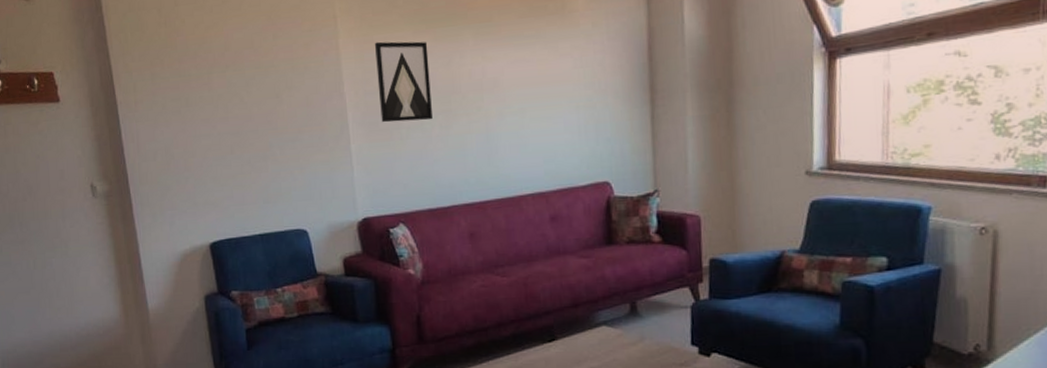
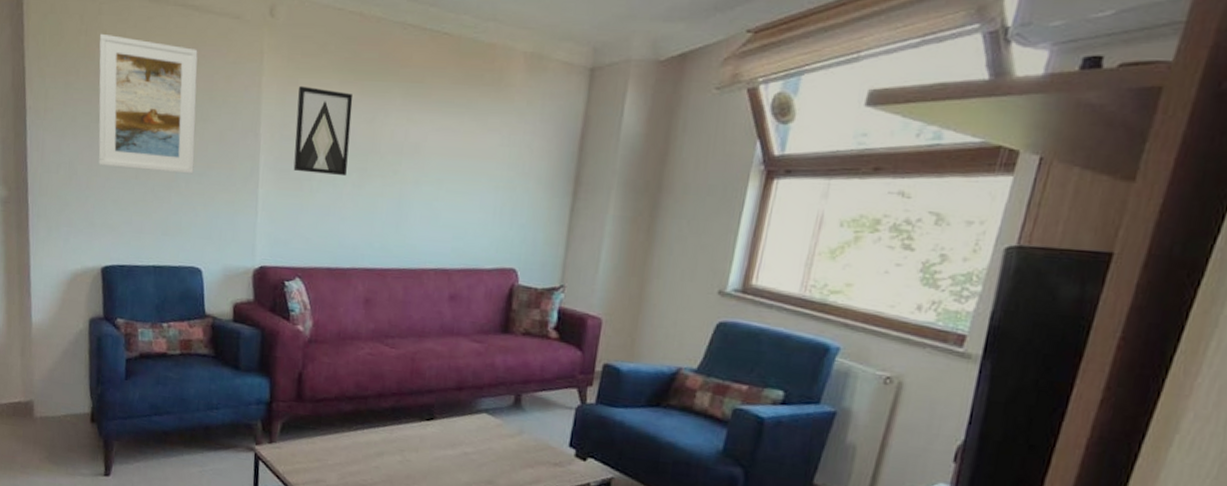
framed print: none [178,22,286,147] -> present [98,33,198,174]

